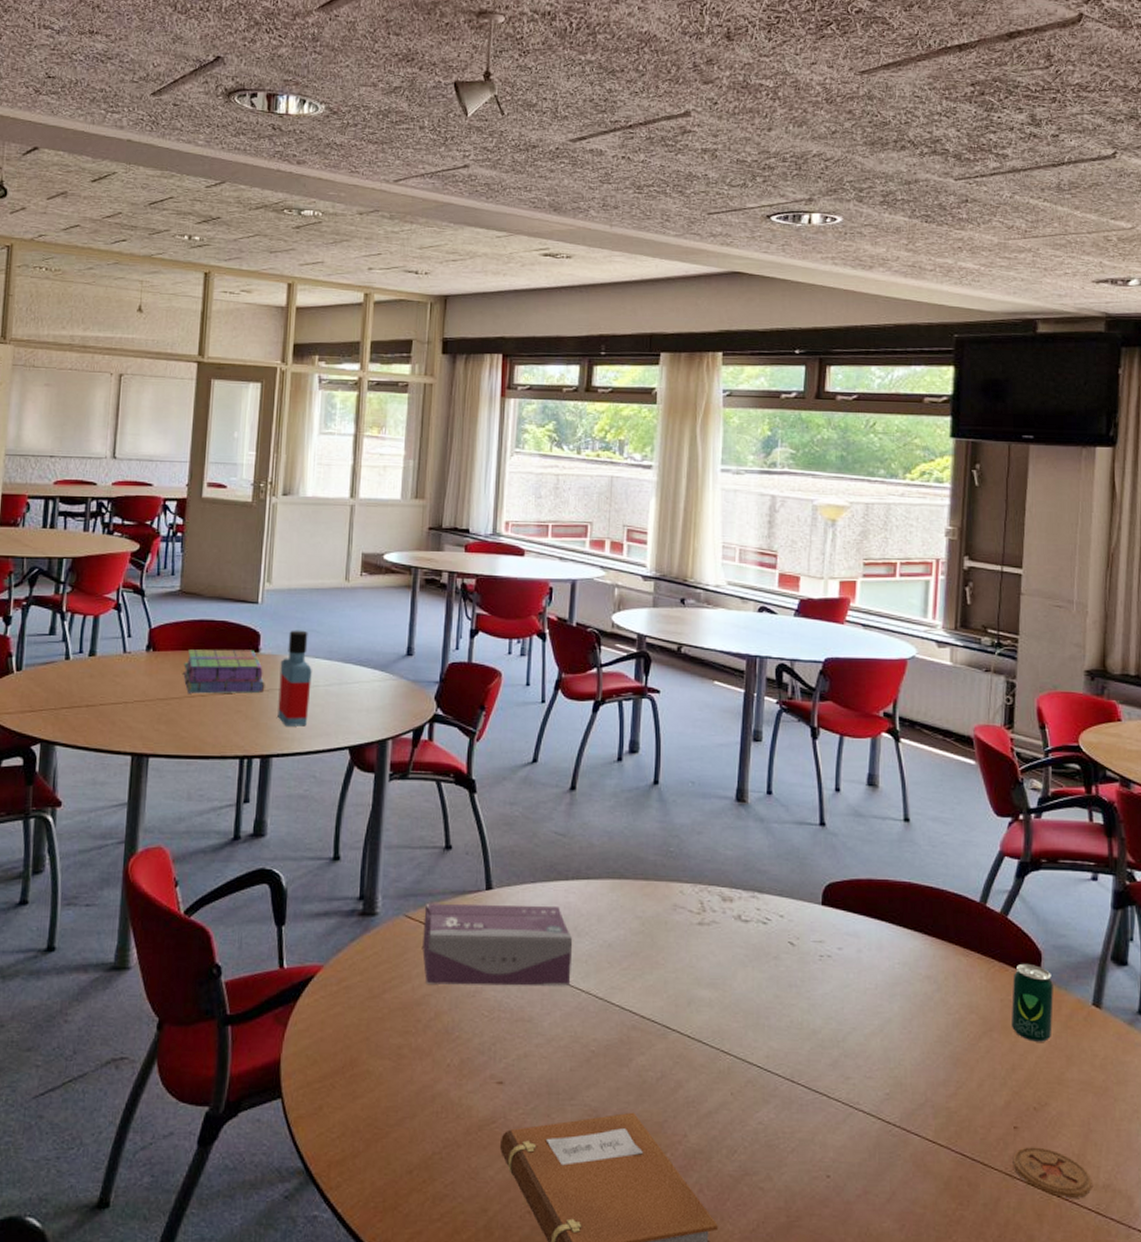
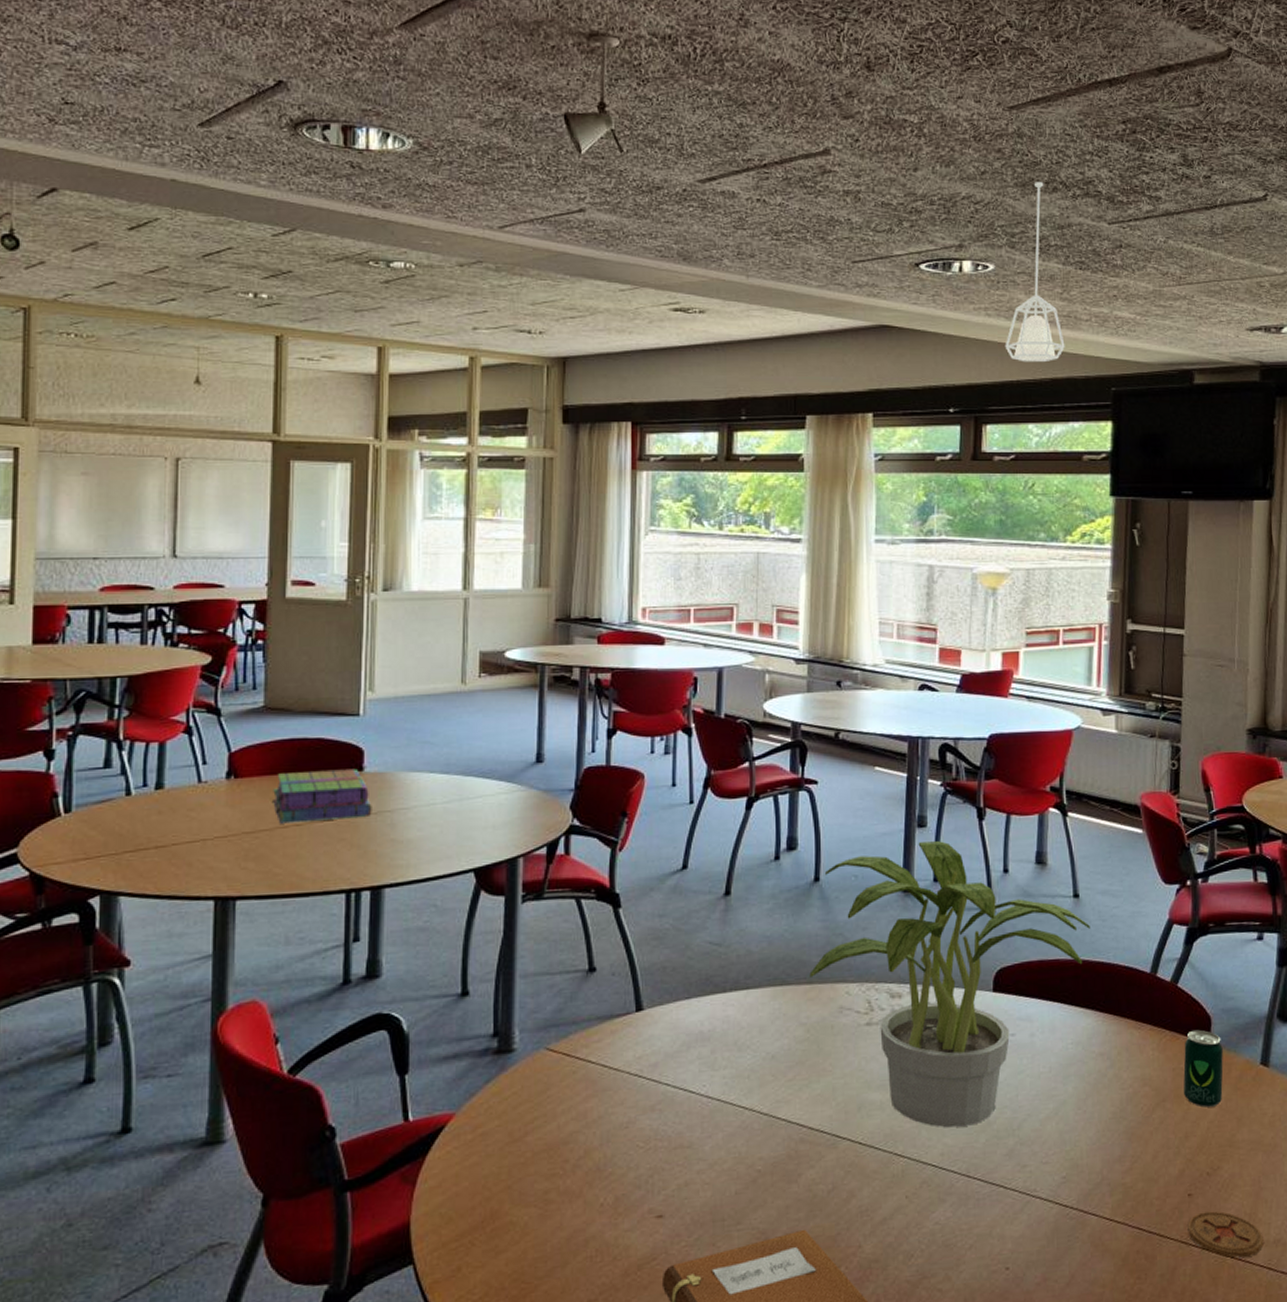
bottle: present [278,630,312,727] -> none [389,742,427,852]
tissue box: present [423,904,573,986] -> none [568,1020,734,1120]
potted plant: none [646,756,920,1032] -> present [809,841,1090,1128]
pendant lamp: none [850,141,909,309] -> present [1005,182,1065,363]

